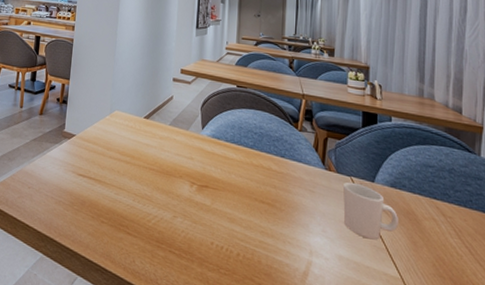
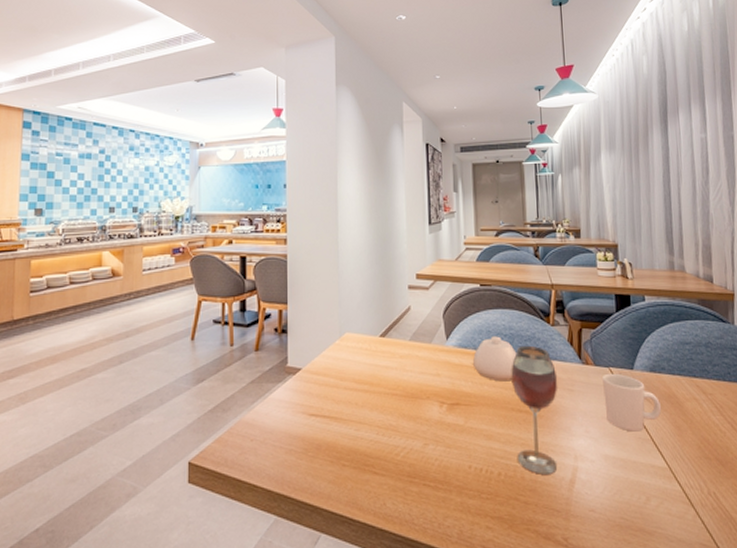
sugar bowl: none [223,132,265,175] -> present [472,336,517,382]
wineglass: none [256,144,301,263] -> present [511,345,558,474]

